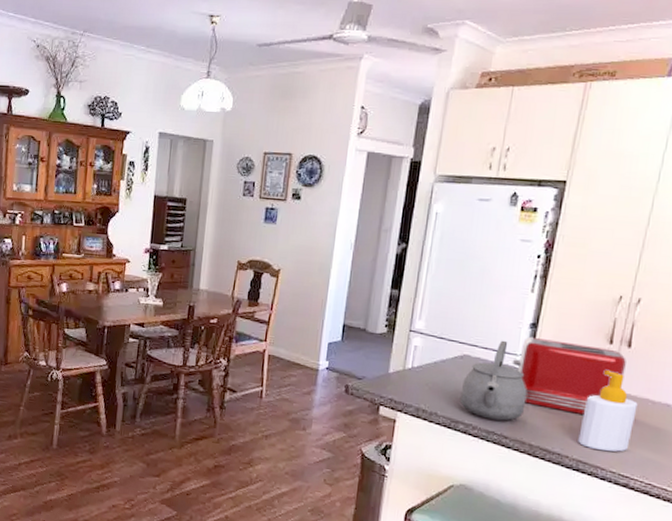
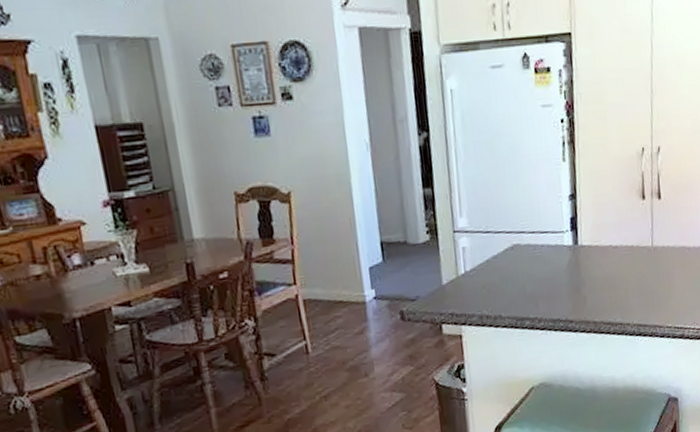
tea kettle: present [459,340,527,421] -> none [518,219,582,307]
toaster: present [512,336,626,415] -> none [560,204,661,281]
soap bottle: present [578,370,638,452] -> none [633,226,678,310]

